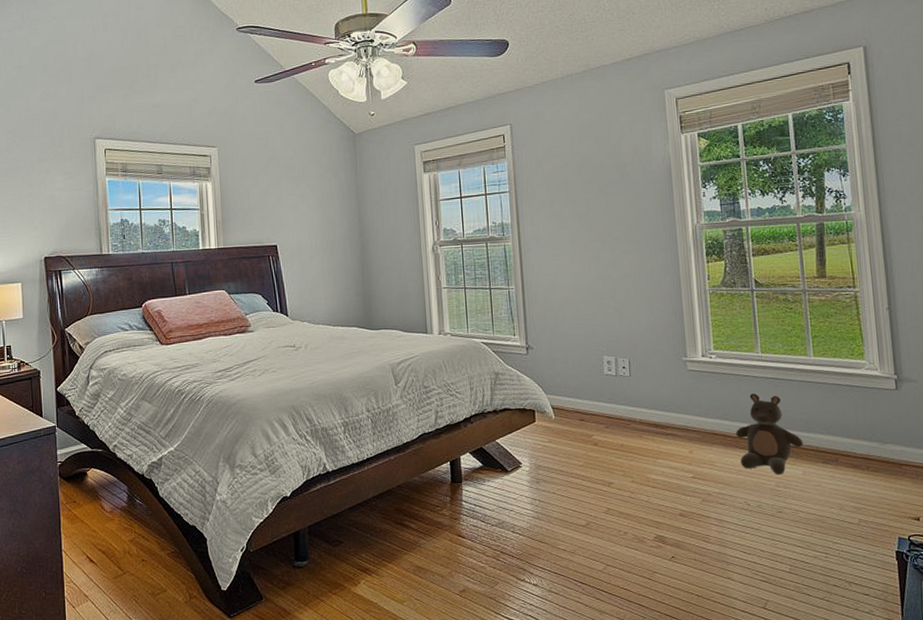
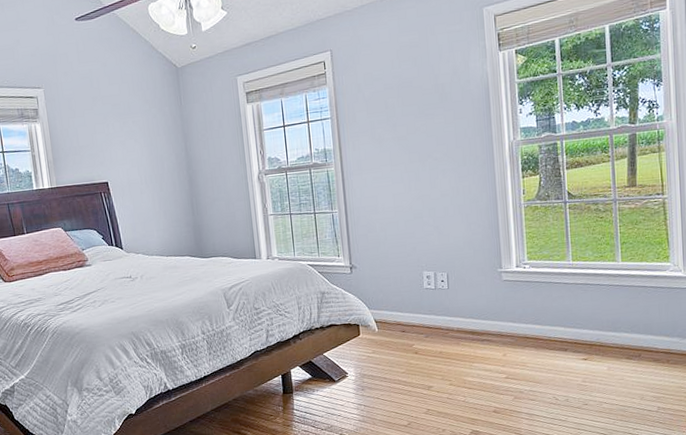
stuffed bear: present [736,393,803,475] -> none [546,299,609,372]

